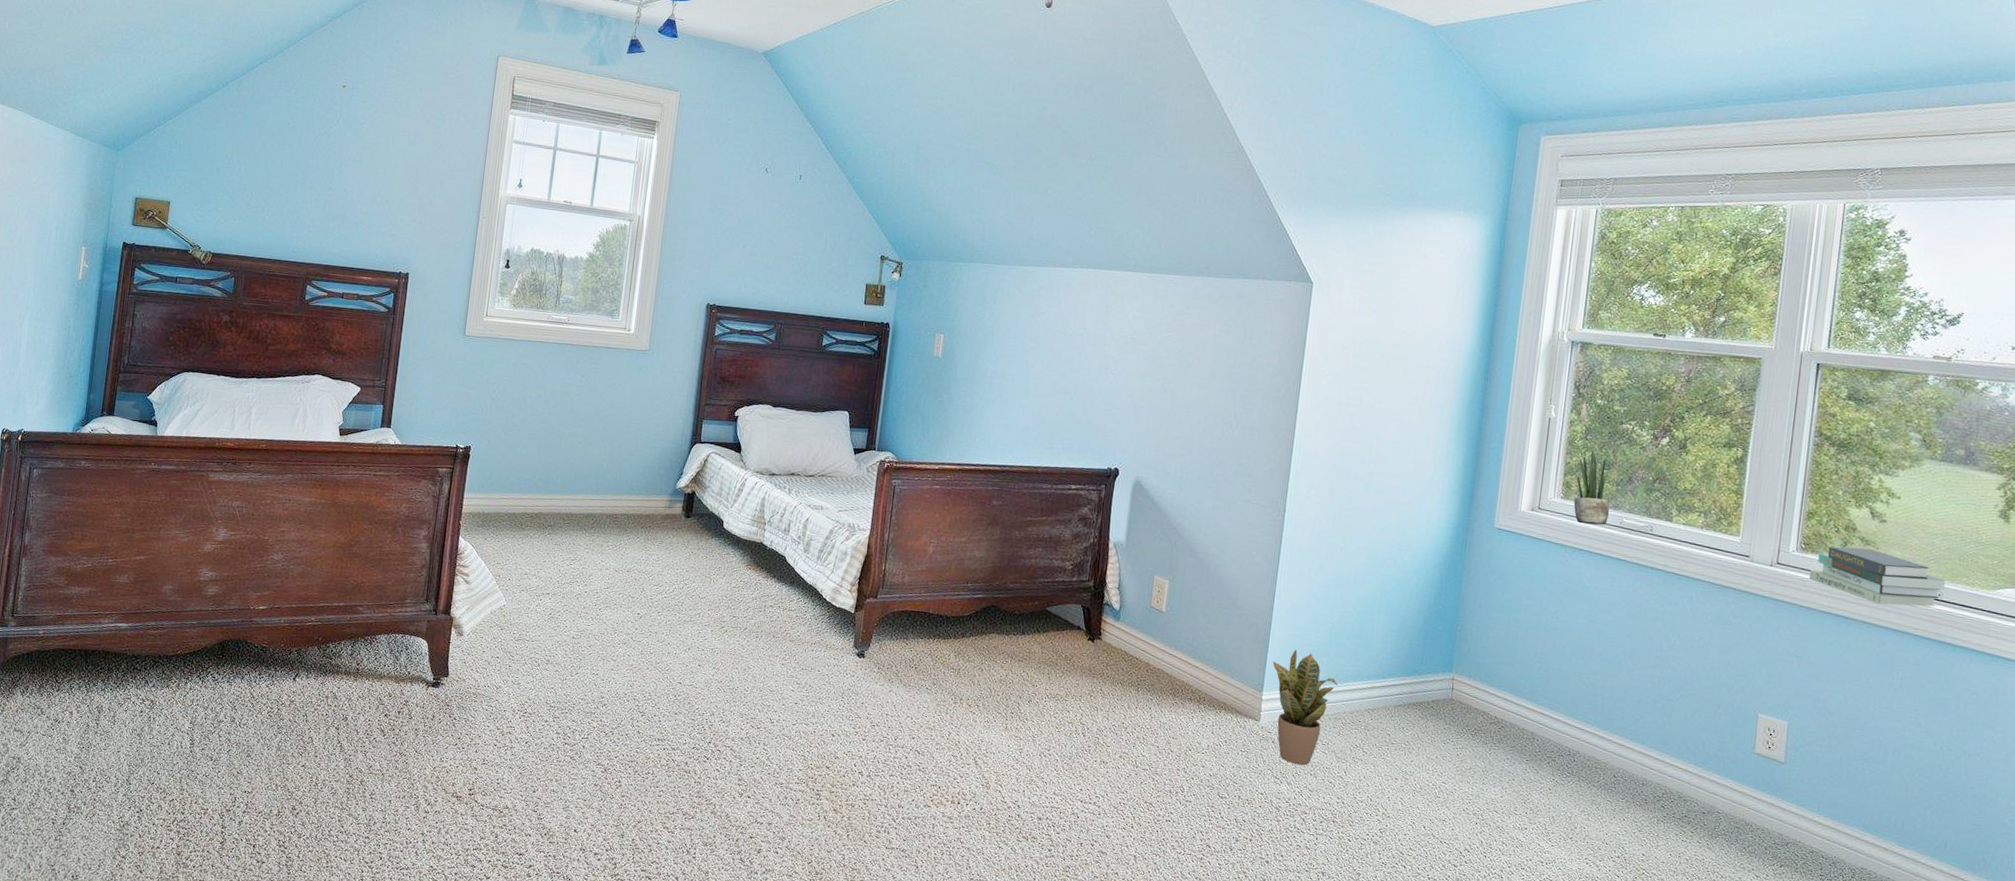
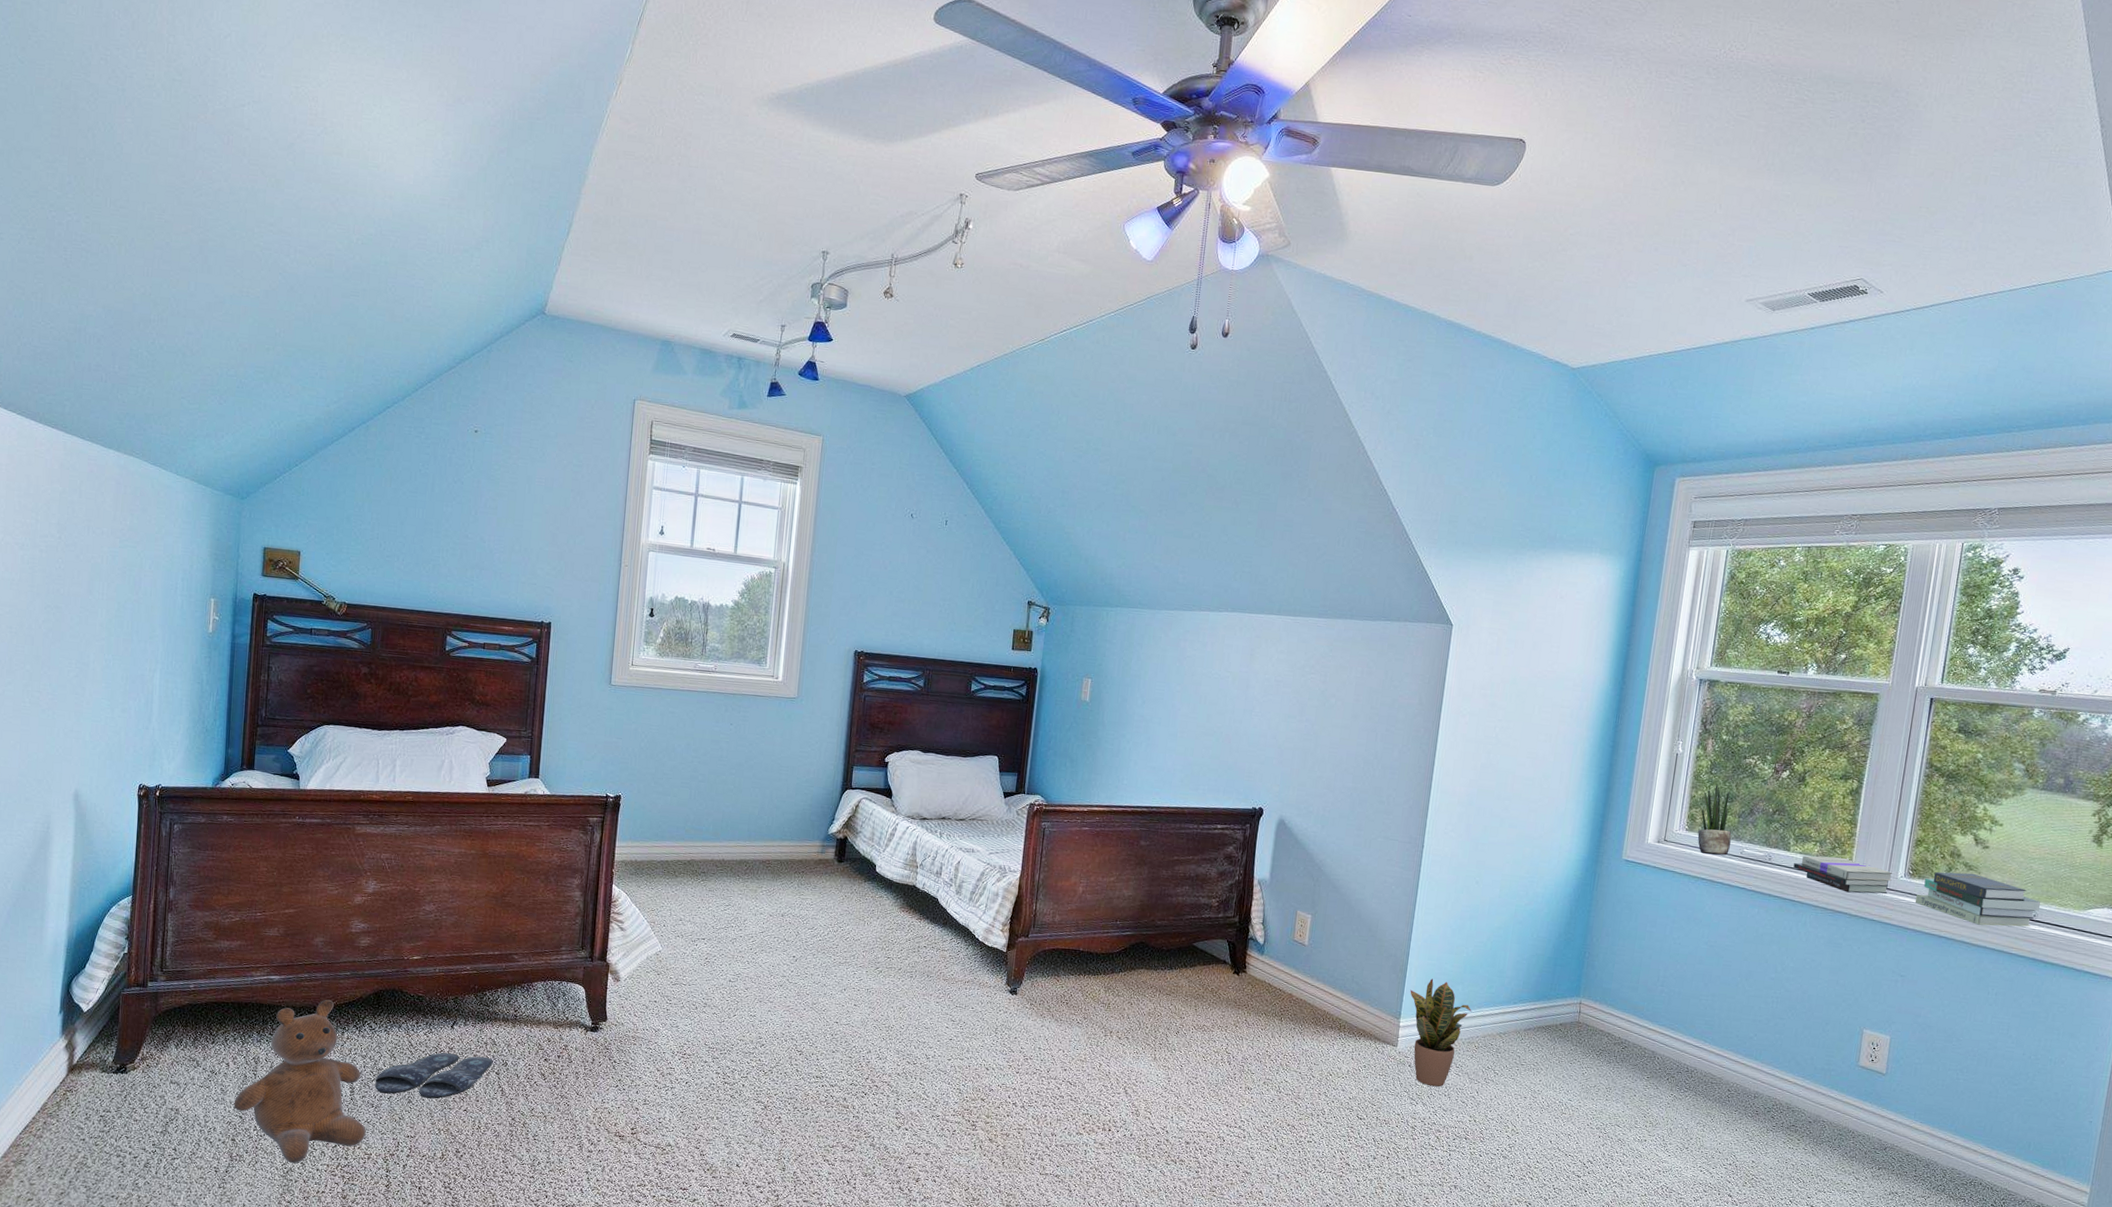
teddy bear: none [74,648,204,817] -> present [233,999,366,1164]
slippers: none [215,705,334,753] -> present [375,1052,493,1099]
books: none [1677,526,1783,570] -> present [1793,855,1892,895]

